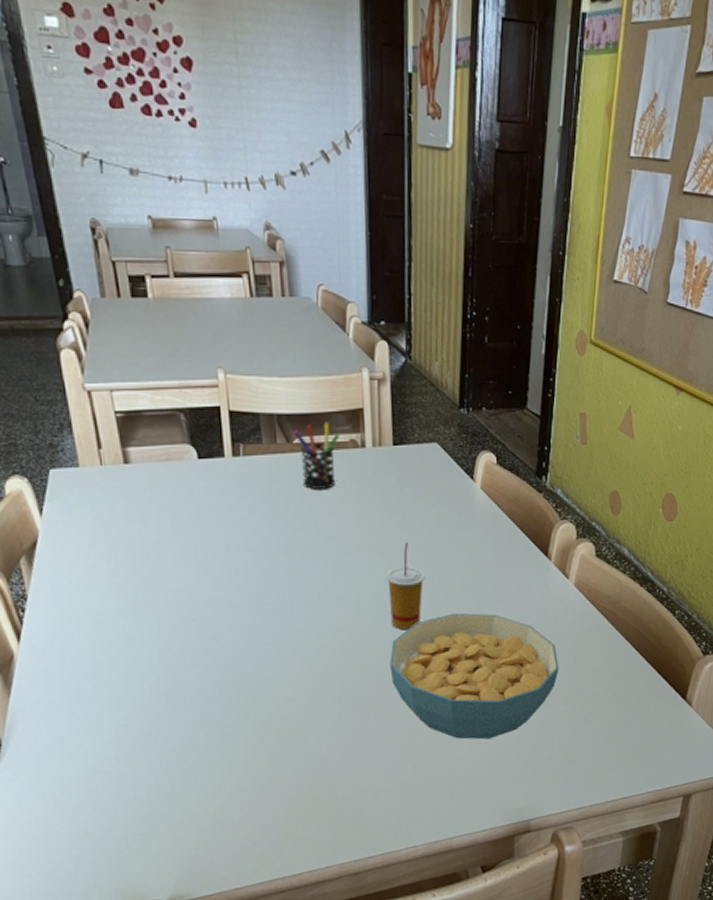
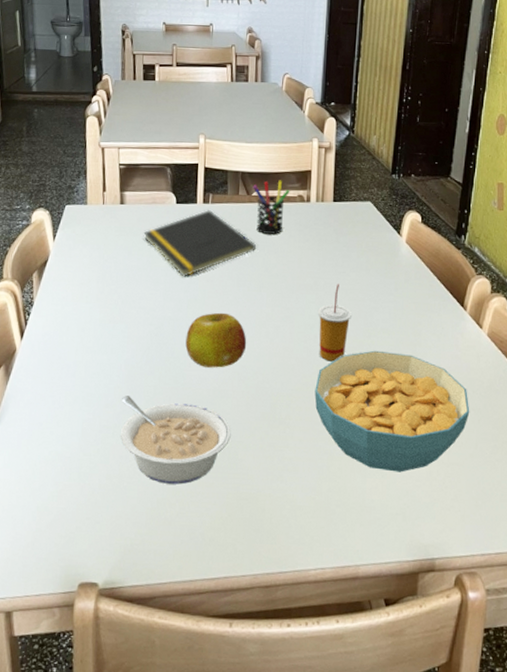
notepad: none [160,465,306,549] -> present [143,210,257,277]
legume: none [161,694,298,785] -> present [121,396,231,485]
fruit: none [231,586,306,652] -> present [185,312,247,368]

